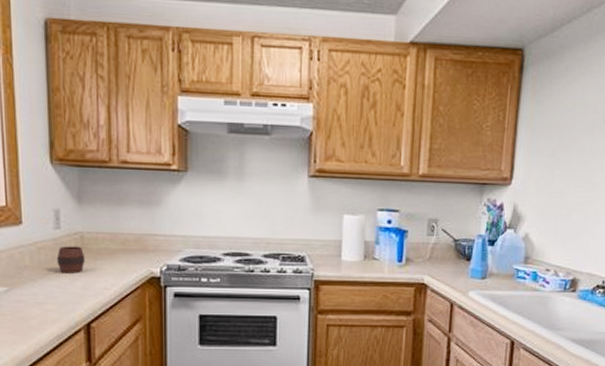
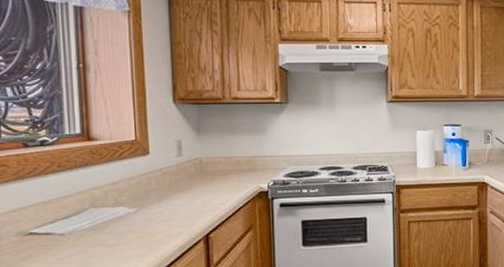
cup: present [56,246,86,274] -> none [179,169,204,193]

